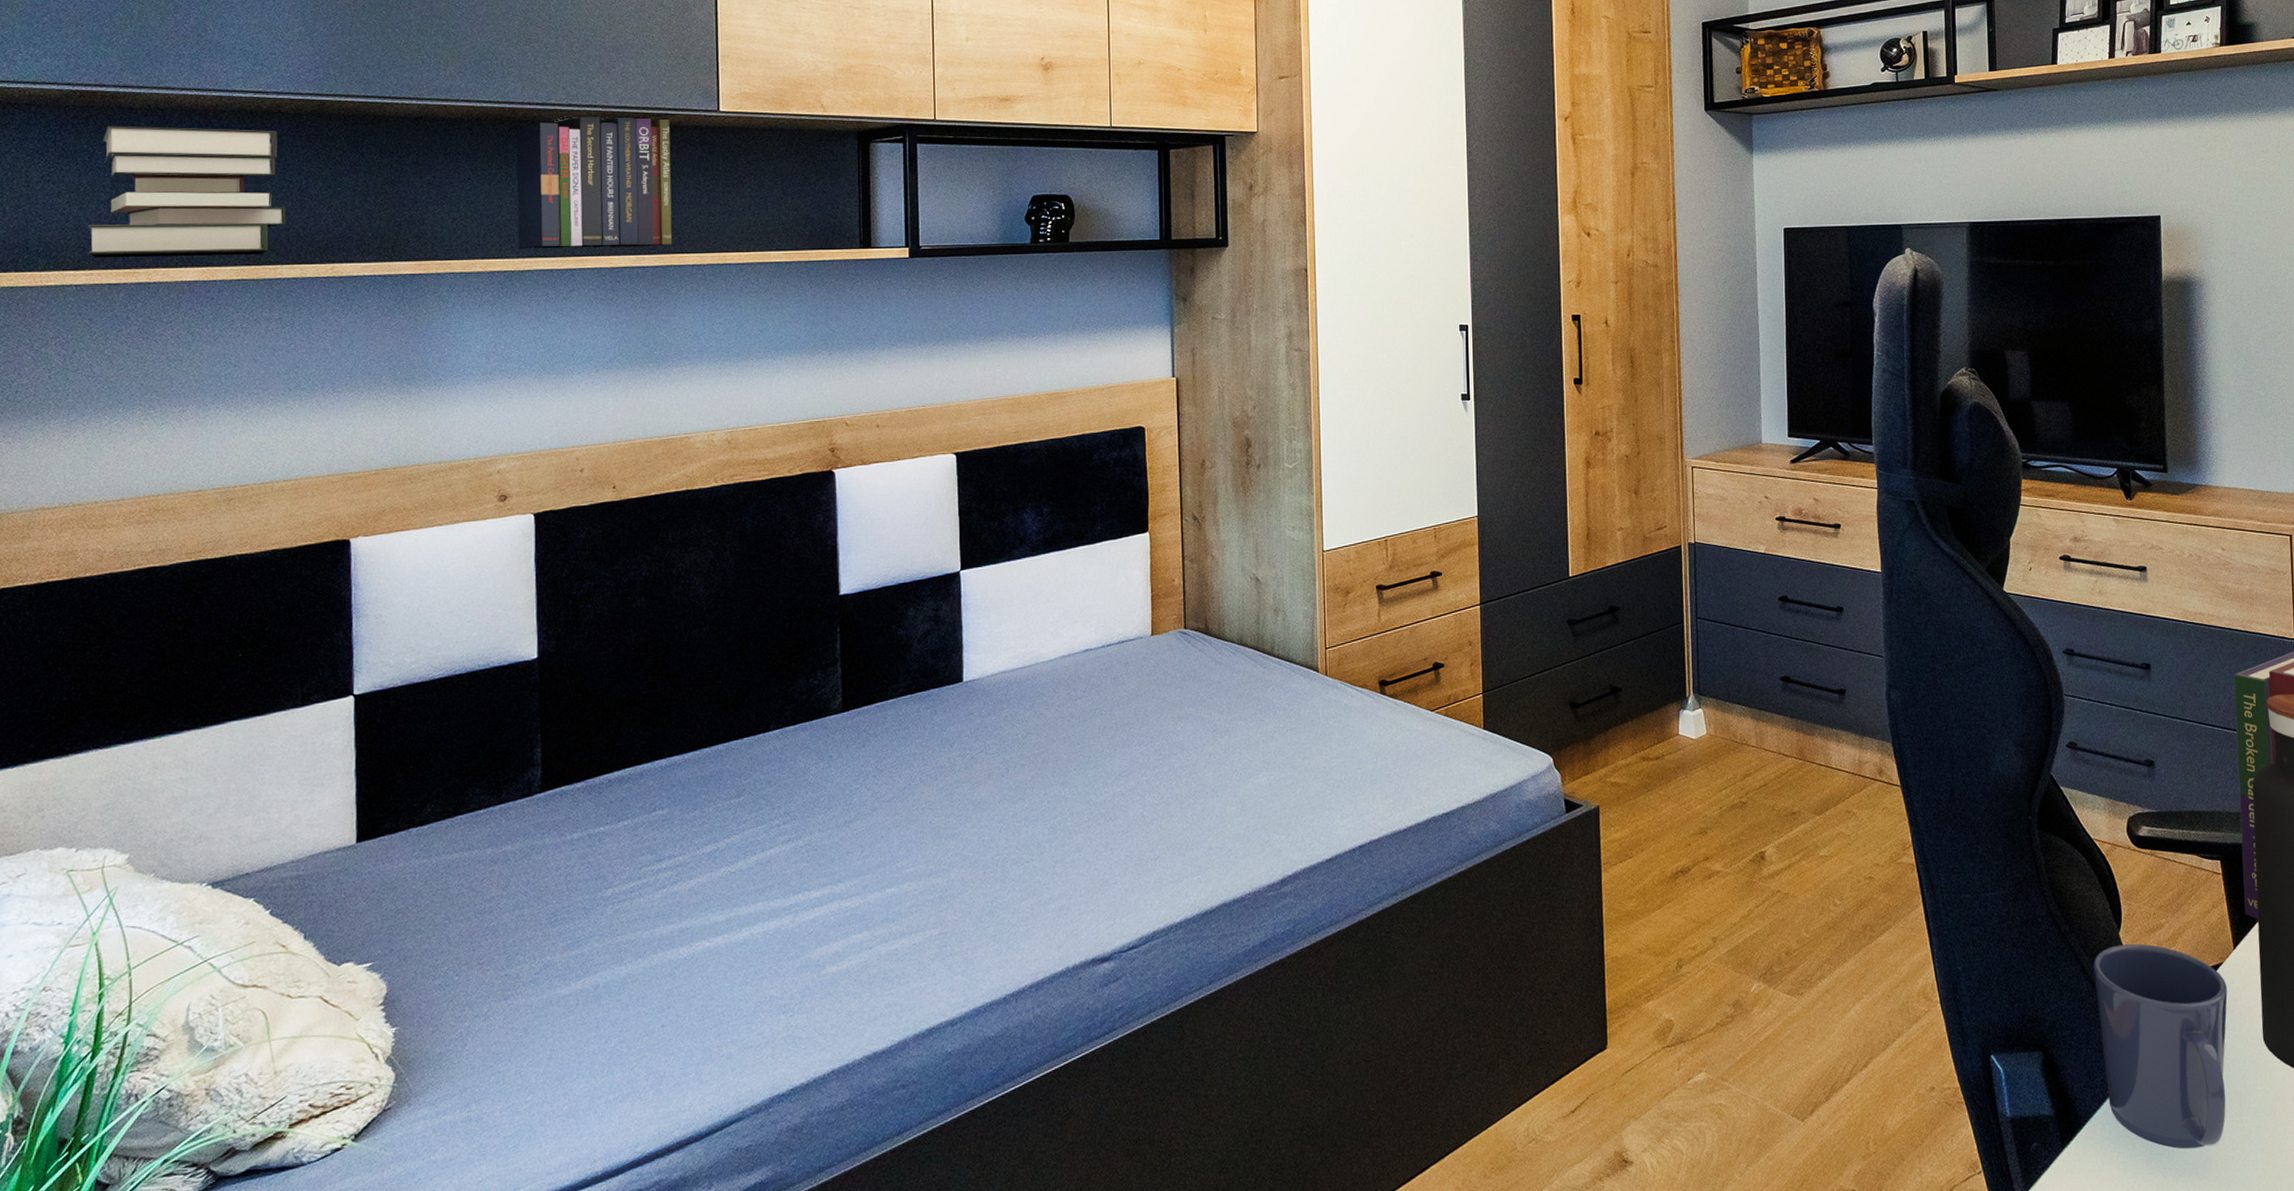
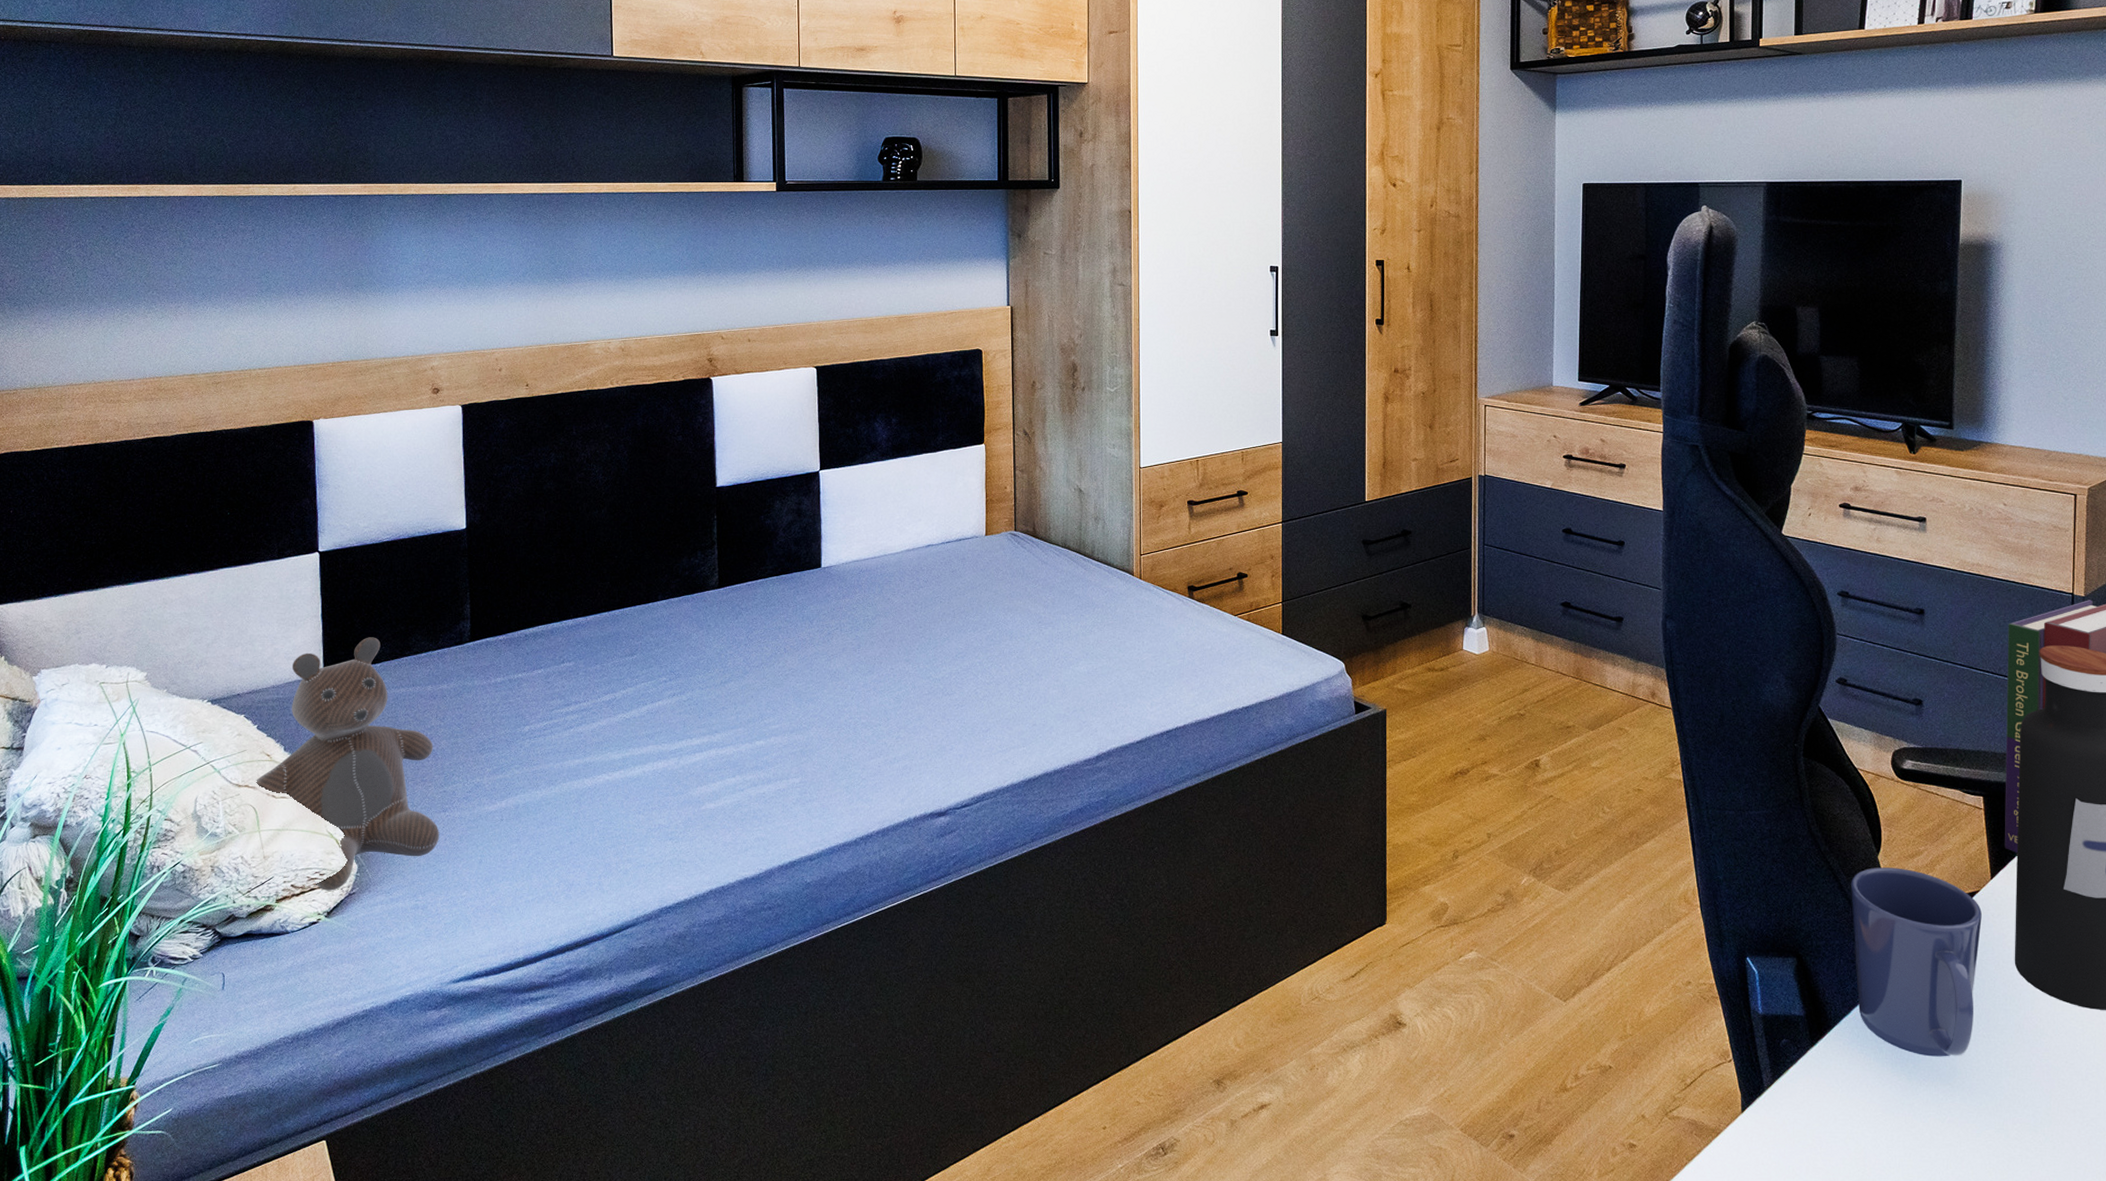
books: present [87,125,287,259] -> none [98,61,256,175]
stuffed animal: none [264,794,499,1108] -> present [254,637,439,891]
books: present [516,116,673,249] -> none [442,59,574,176]

